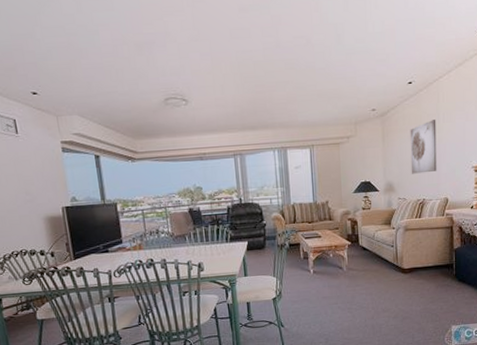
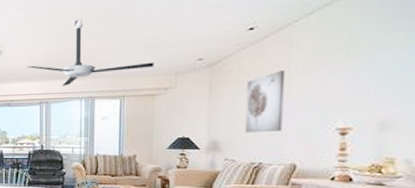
ceiling fan: none [216,68,337,137] -> present [27,19,155,86]

